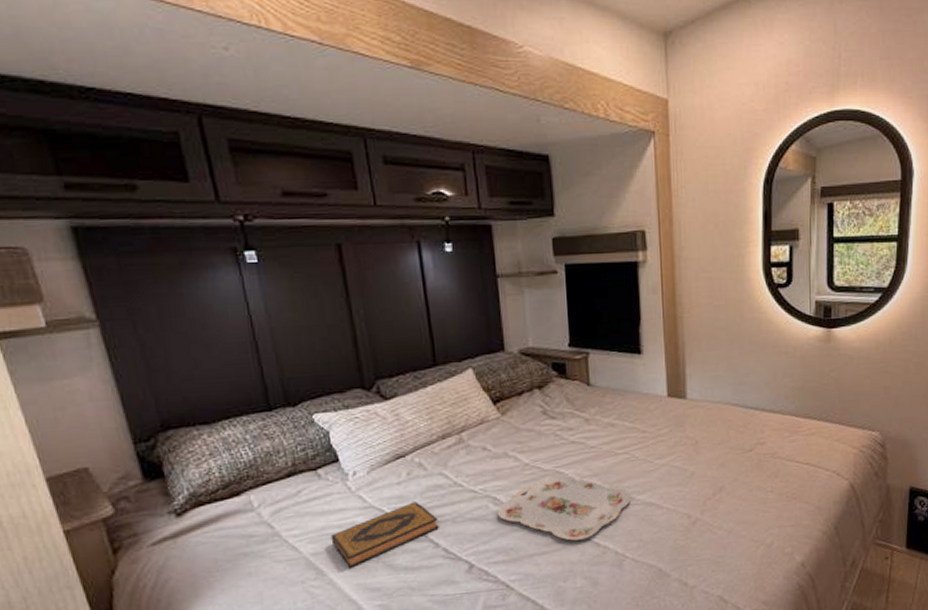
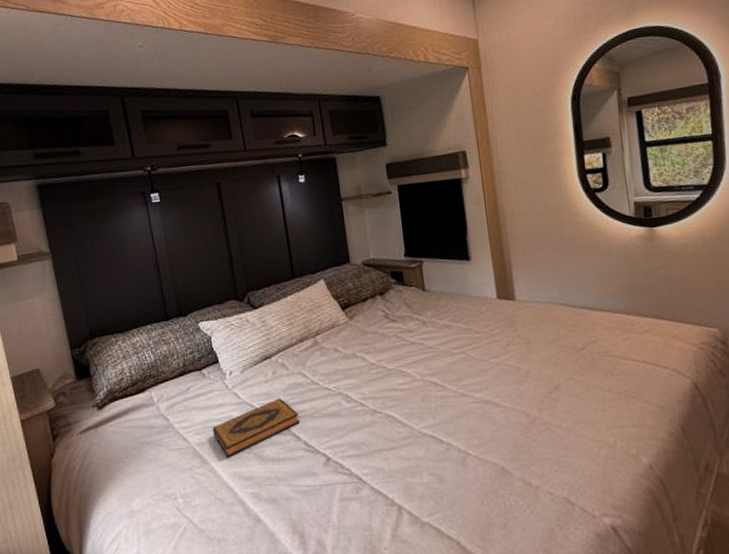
serving tray: present [497,474,632,541] -> none [348,373,470,437]

